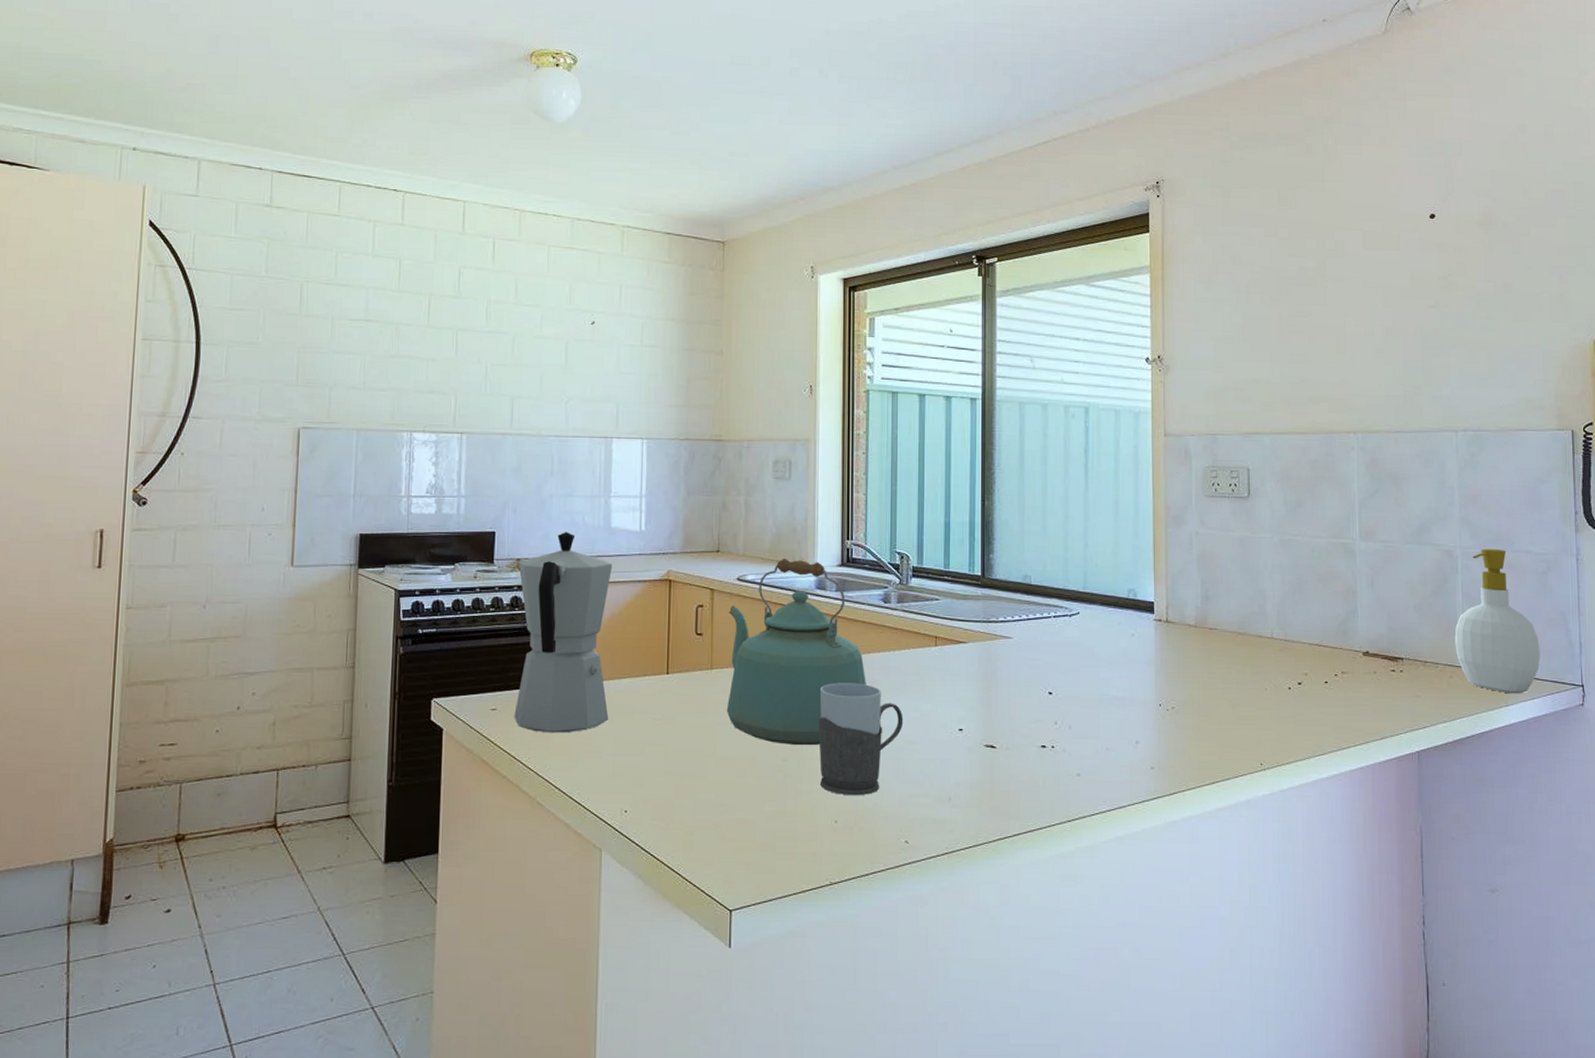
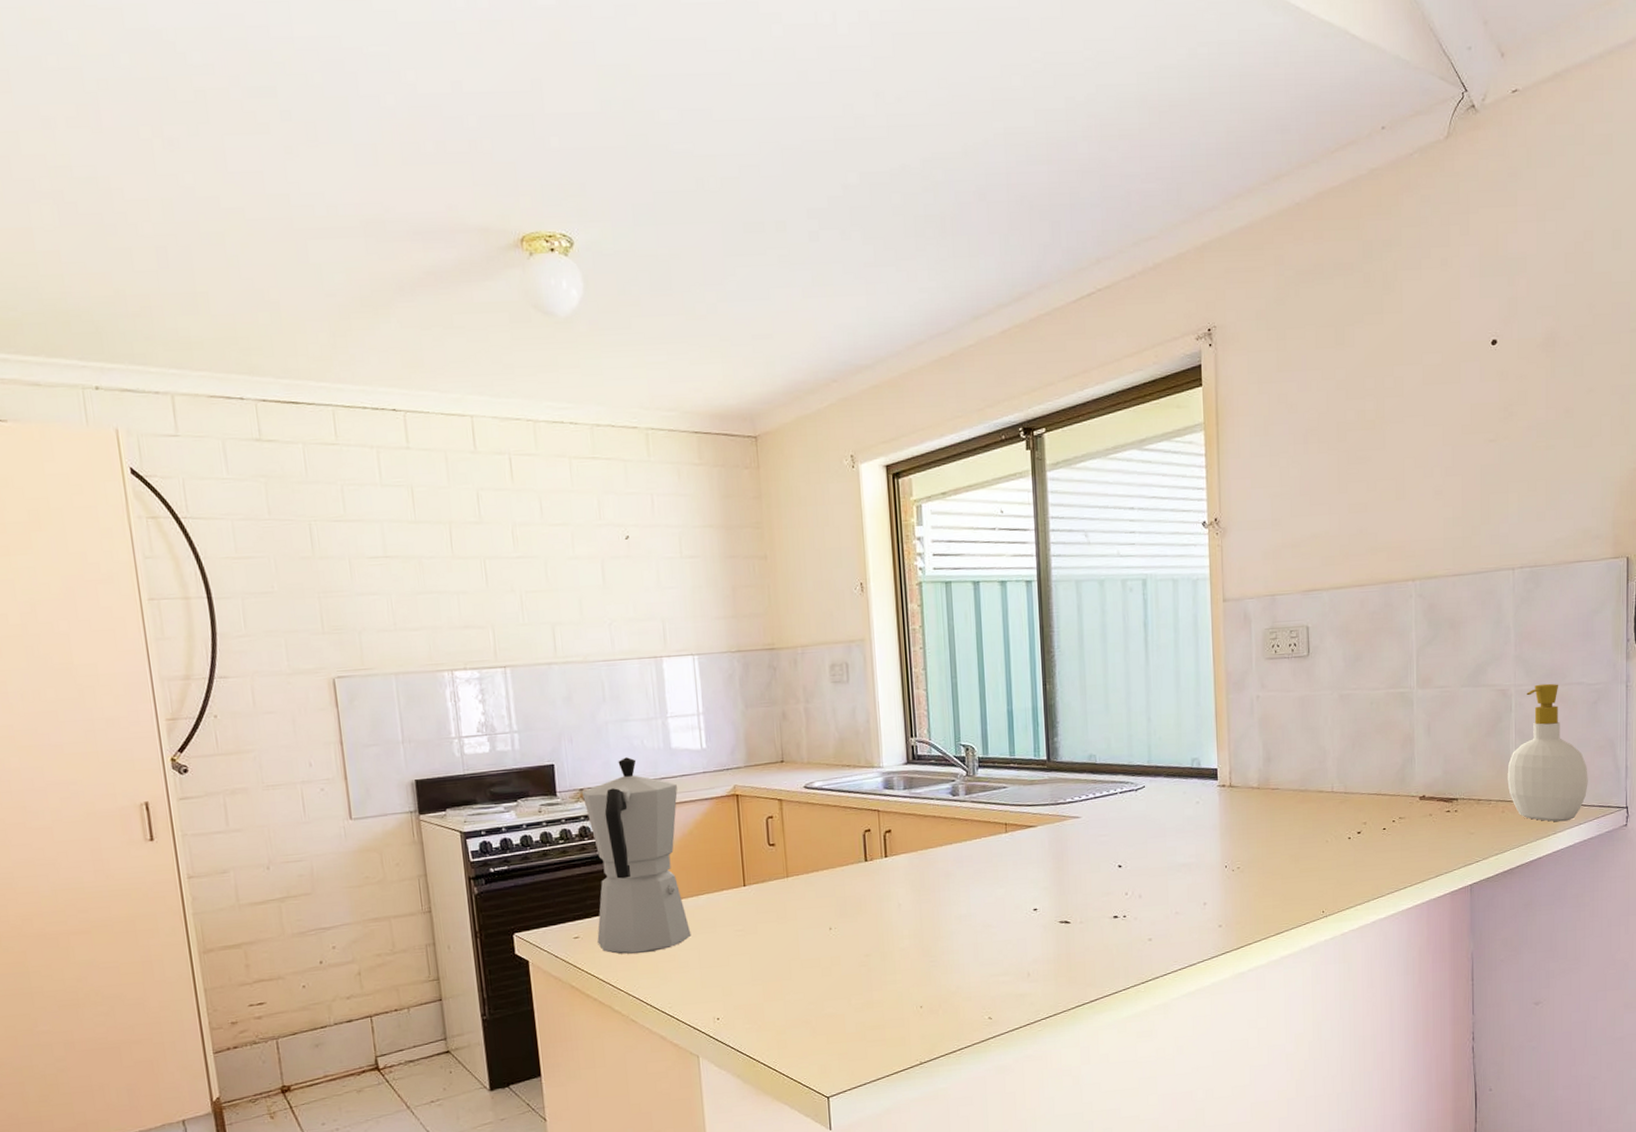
kettle: present [726,559,866,745] -> none [798,762,941,941]
mug: present [819,683,904,796] -> none [895,875,980,982]

